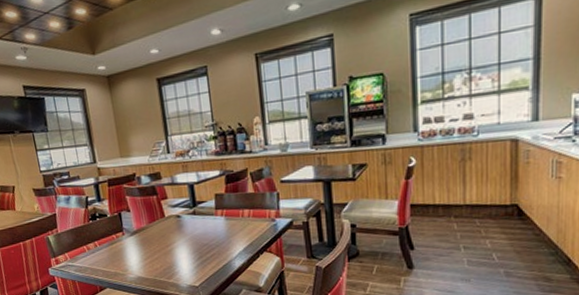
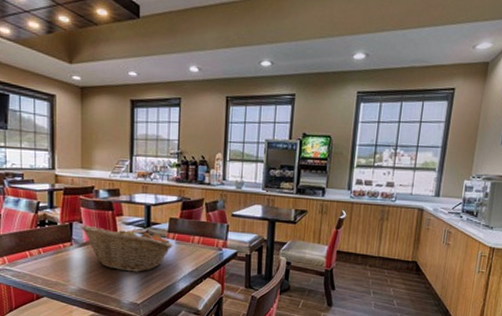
fruit basket: none [129,209,223,255] -> present [80,225,173,272]

